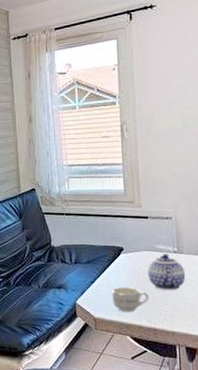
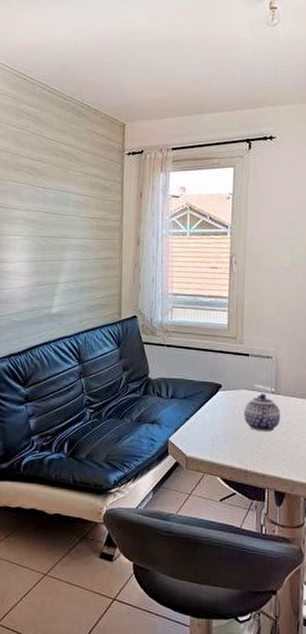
cup: present [112,287,149,312] -> none [206,426,243,452]

